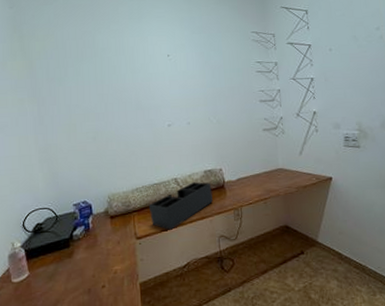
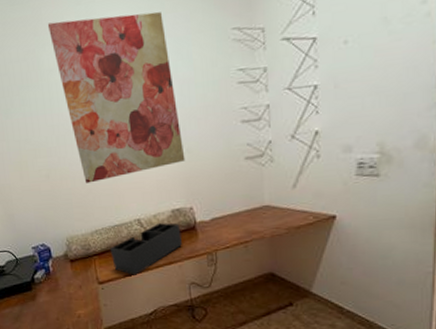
wall art: none [104,11,216,146] -> present [47,11,186,184]

